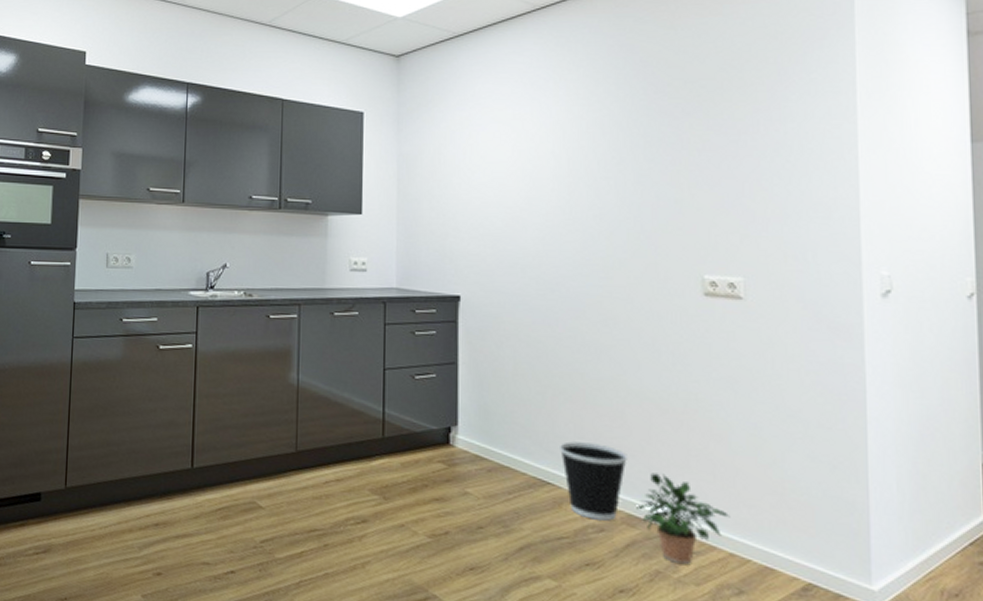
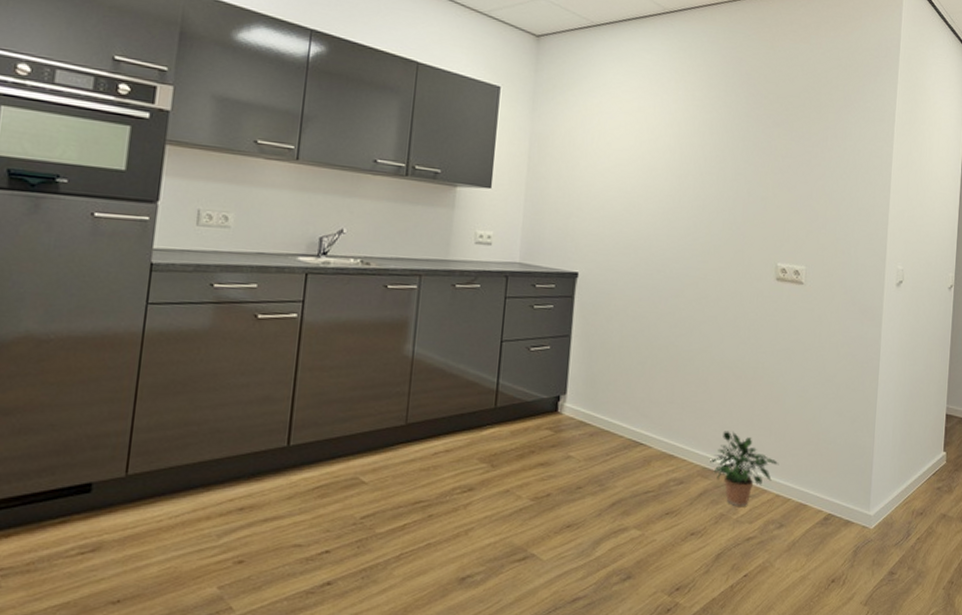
wastebasket: present [560,441,627,521] -> none [653,406,707,474]

